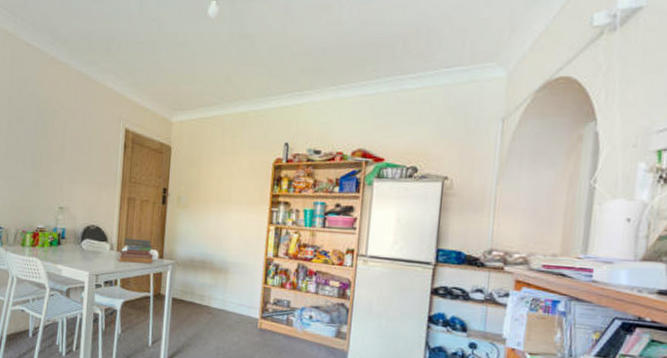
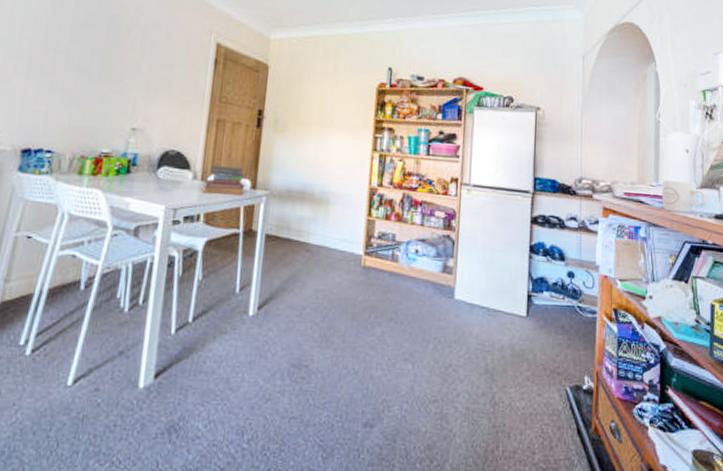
mug: none [588,252,651,290] -> present [661,180,708,215]

